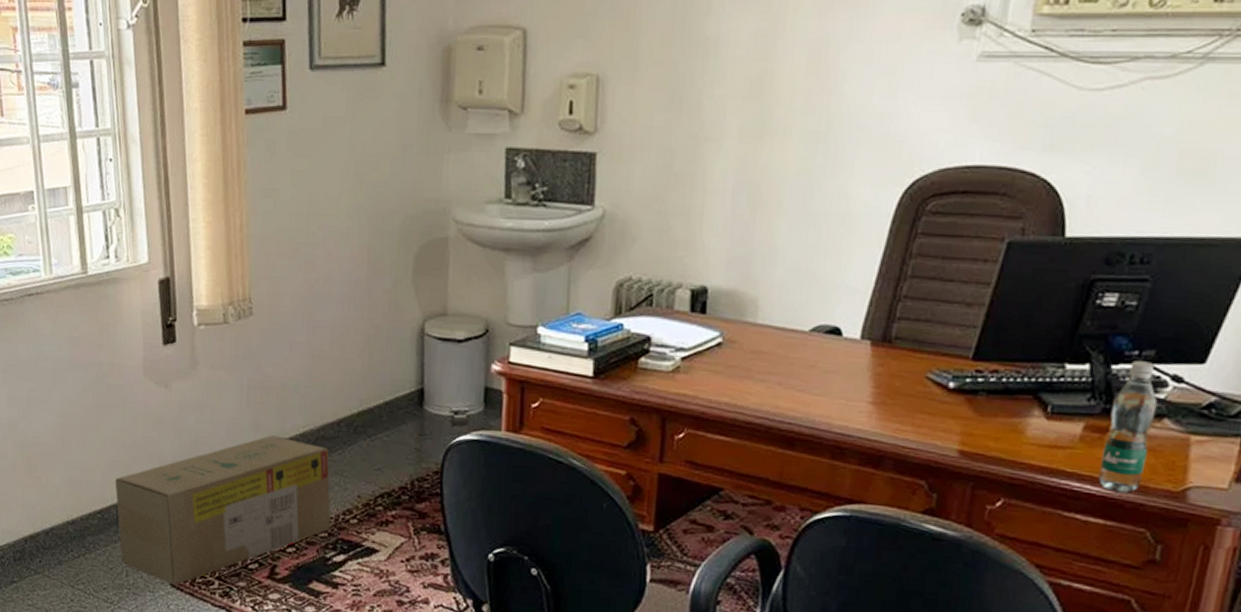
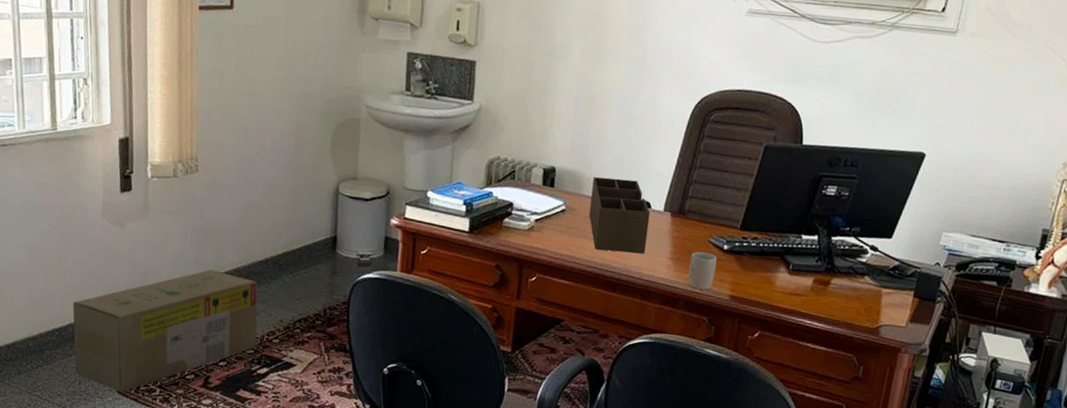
desk organizer: none [755,297,842,398] -> present [589,177,650,254]
mug: none [896,391,939,444] -> present [687,251,717,290]
bottle: present [1097,361,1158,493] -> none [822,234,861,329]

